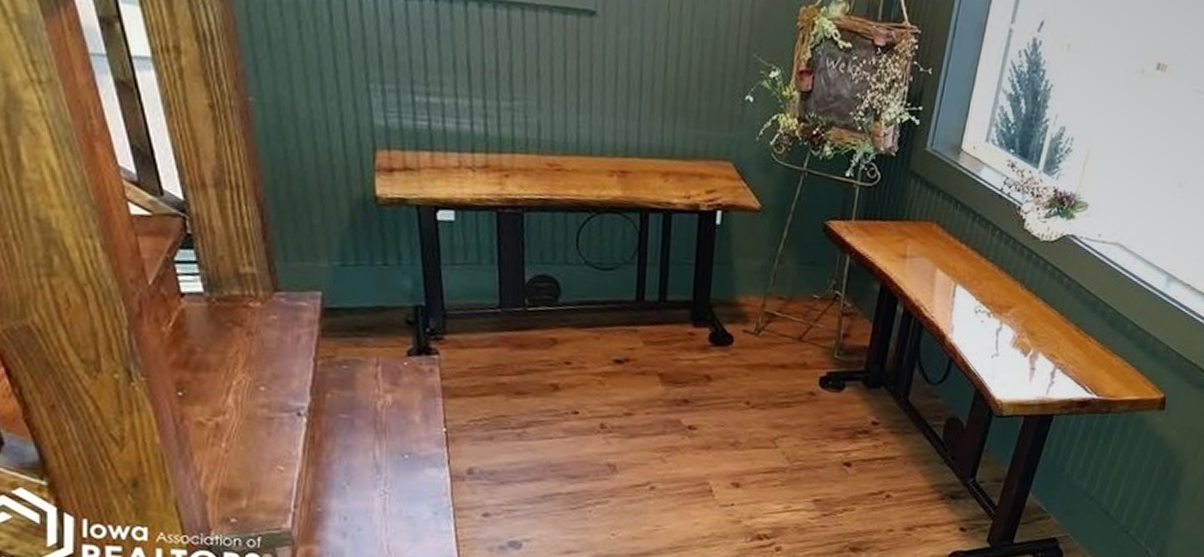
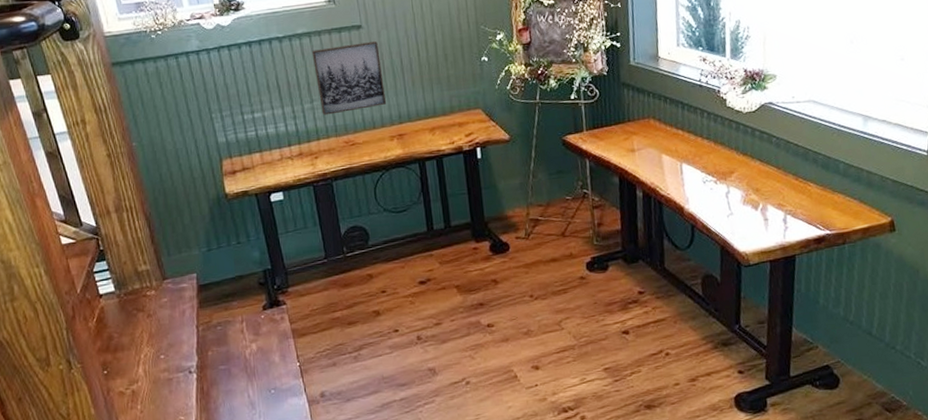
wall art: none [522,29,615,128] -> present [311,40,387,115]

